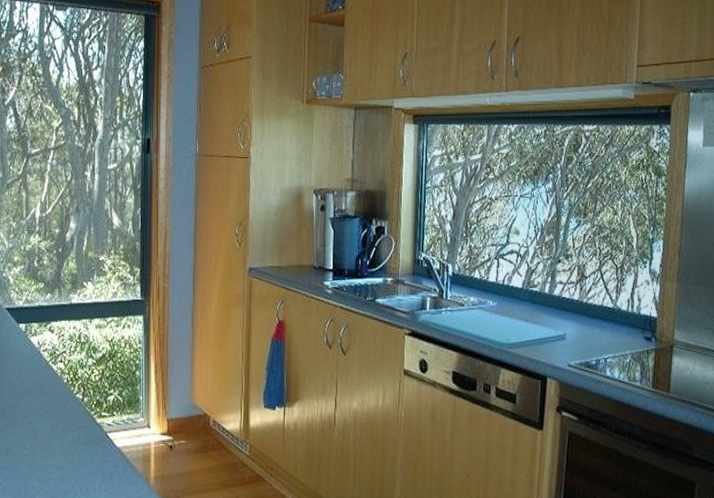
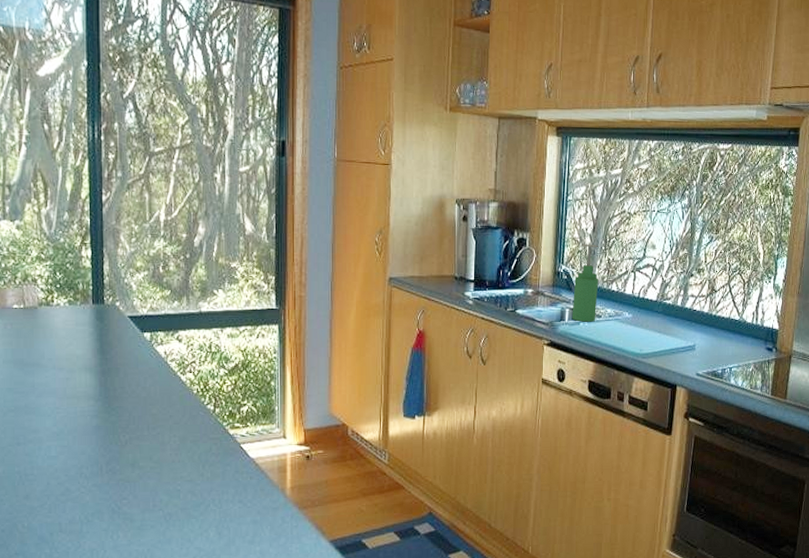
soap dispenser: none [433,231,461,311] -> present [572,244,599,322]

